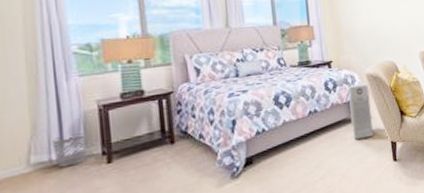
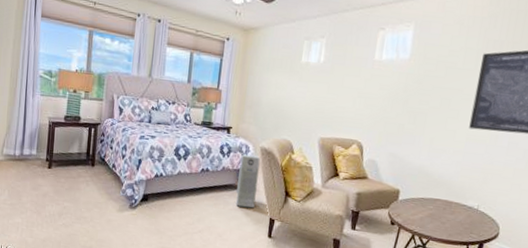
wastebasket: present [52,133,87,168] -> none [17,139,38,164]

